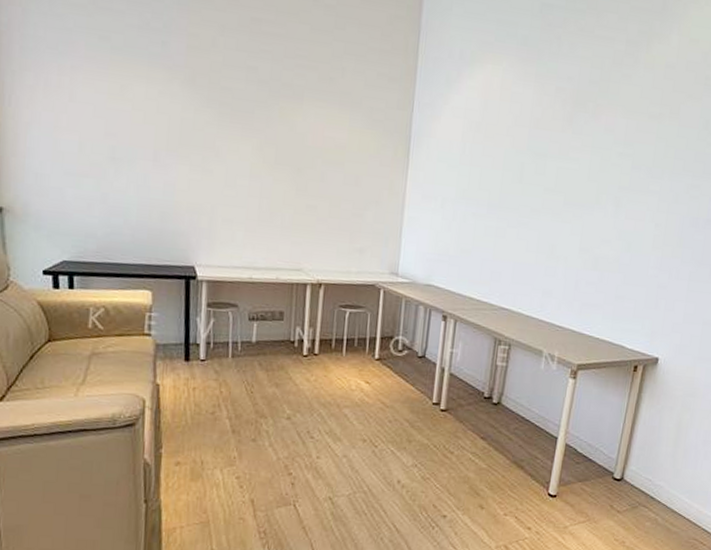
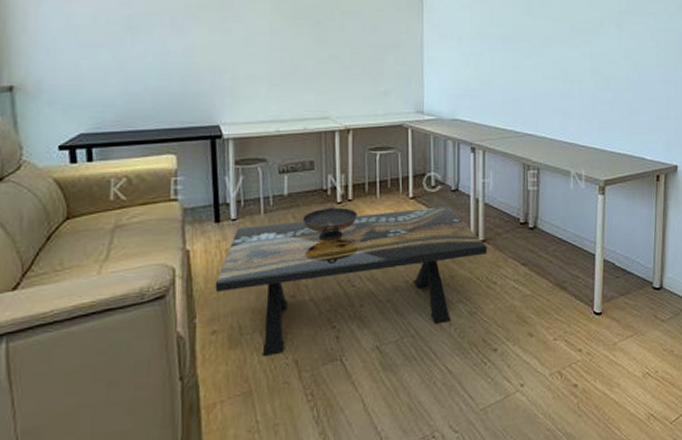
coffee table: none [181,368,448,492] -> present [215,206,487,356]
decorative bowl: none [268,357,322,392] -> present [302,206,358,241]

